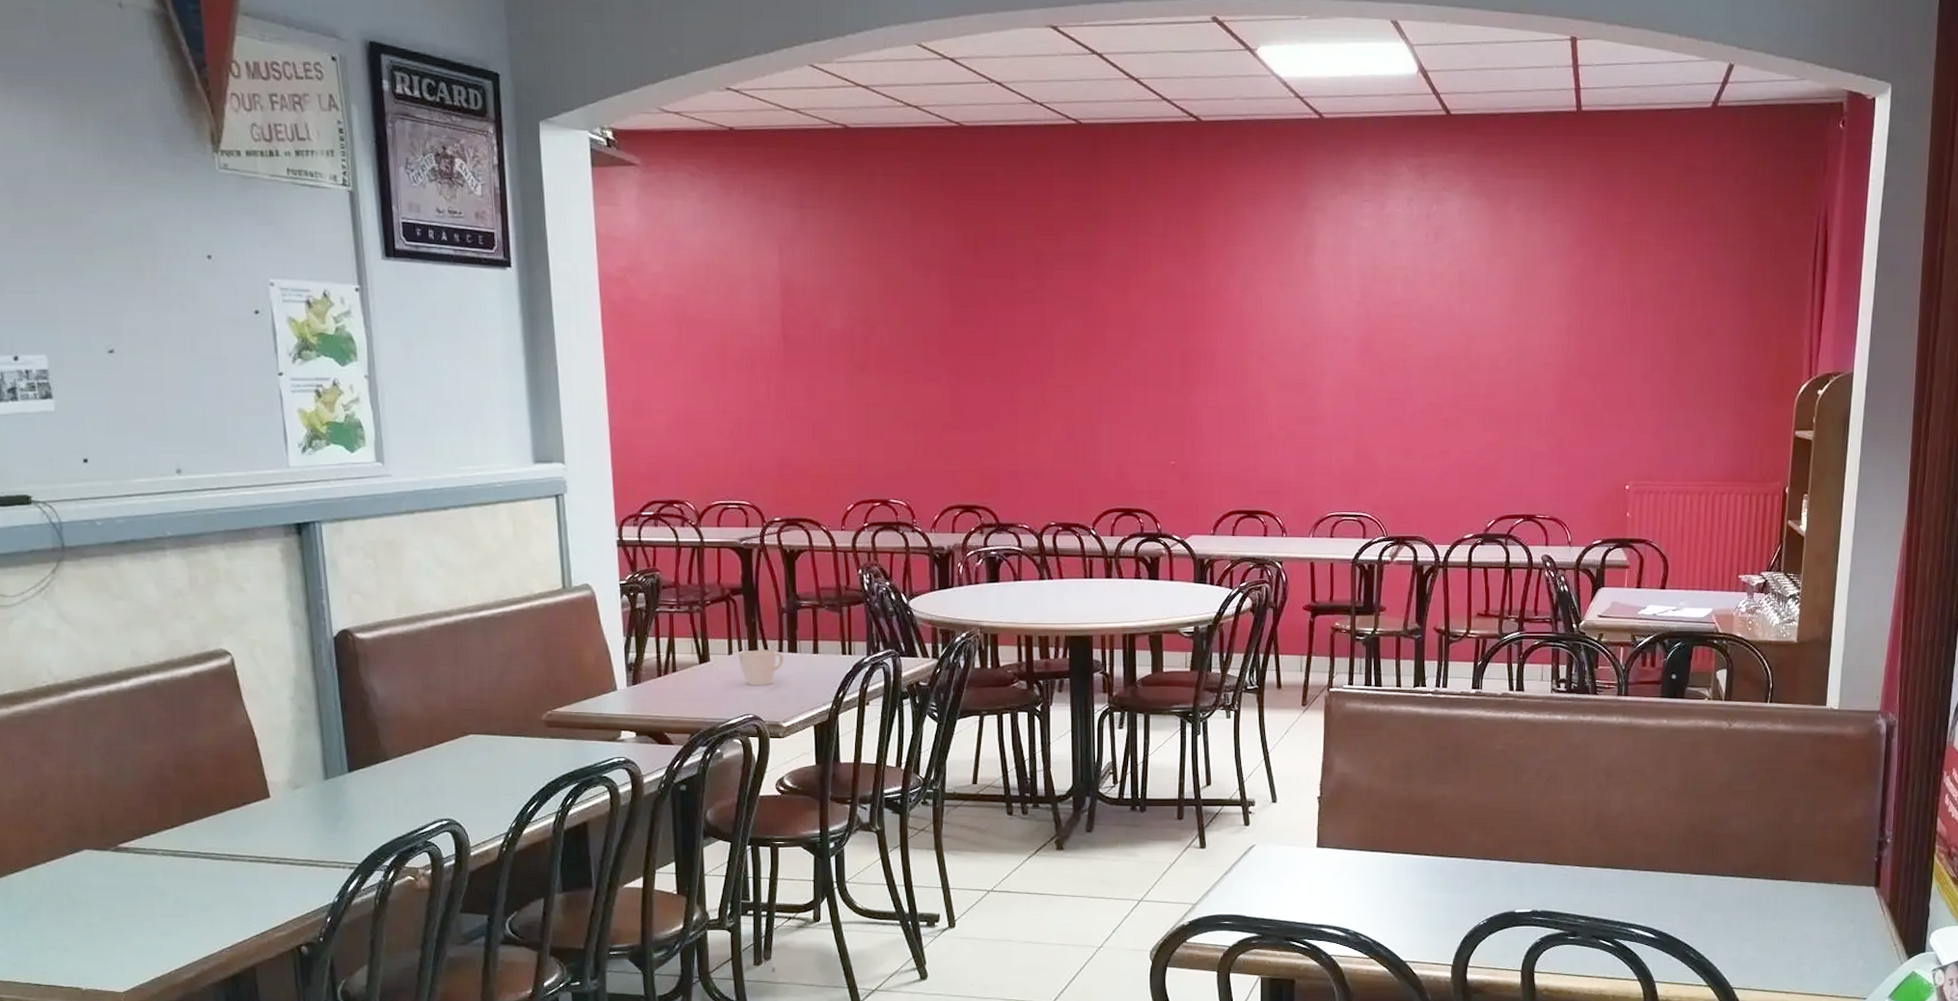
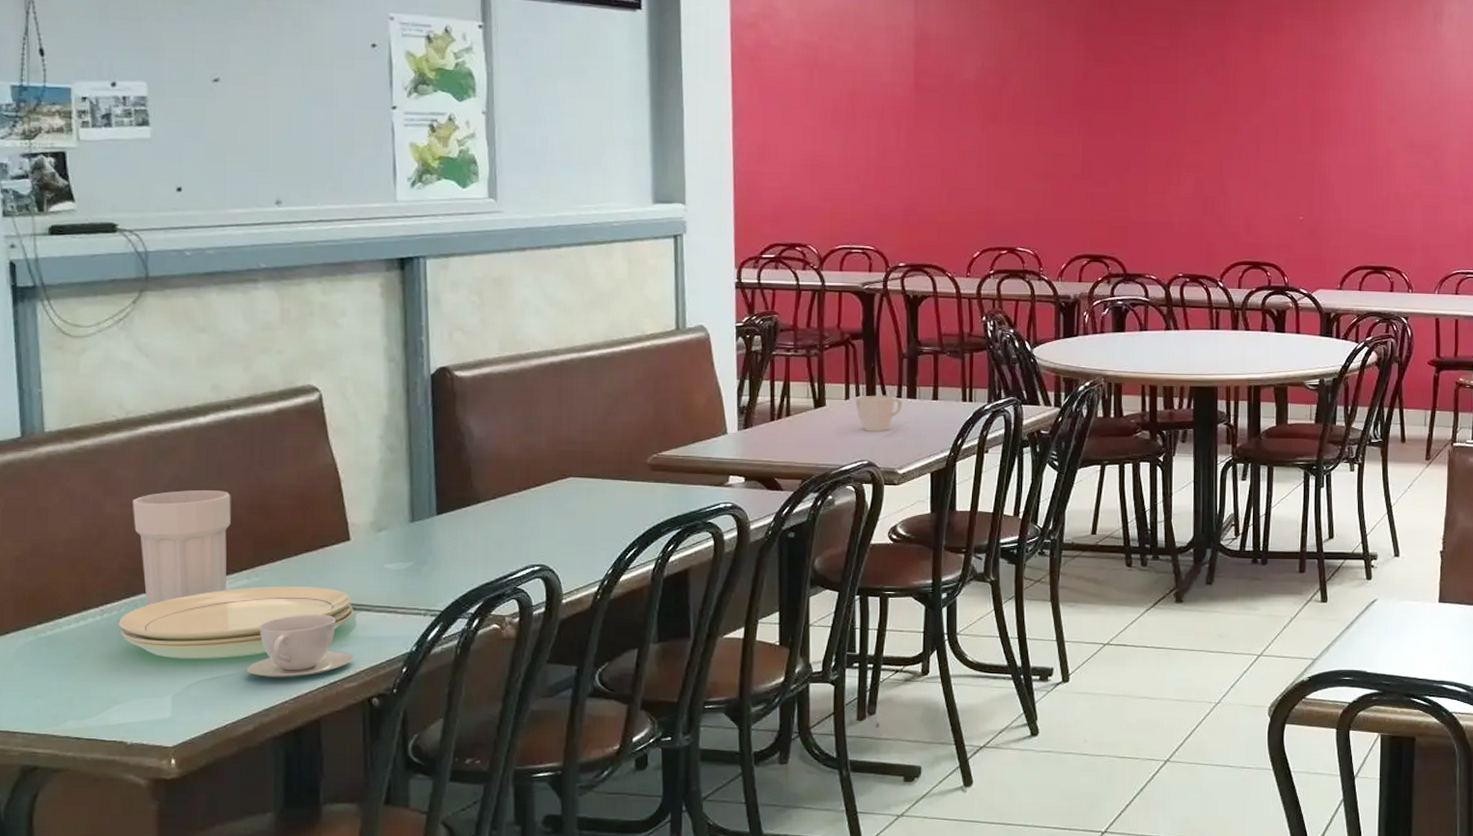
plate: none [65,841,278,911] -> present [118,585,354,659]
cup: none [67,752,161,861] -> present [132,490,231,606]
teacup: none [184,868,281,928] -> present [246,615,353,678]

